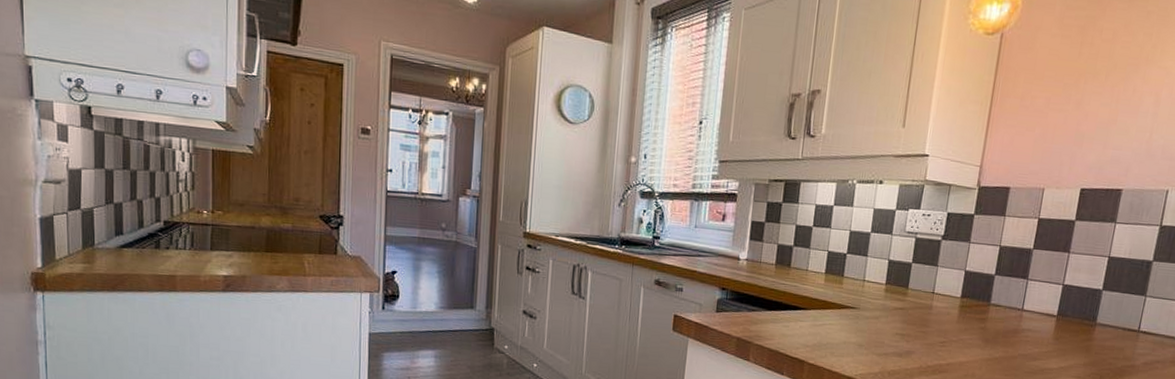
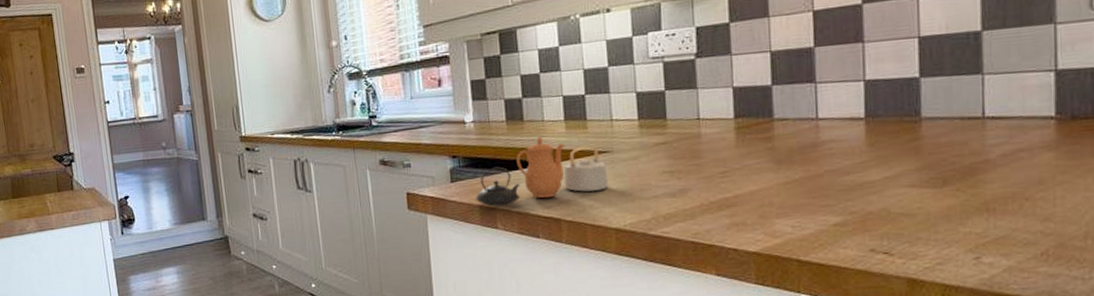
teapot: none [735,284,853,341] -> present [475,136,609,207]

